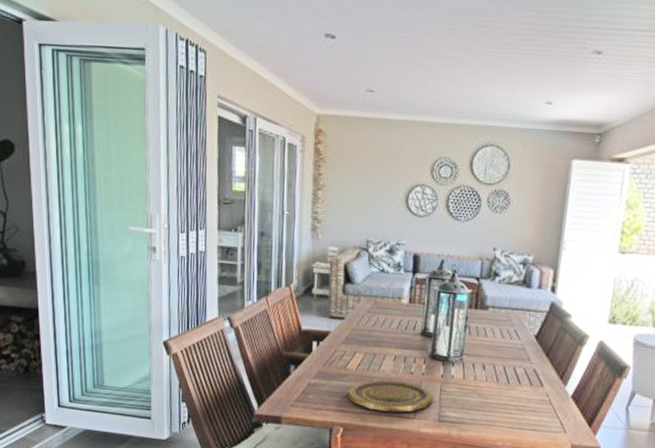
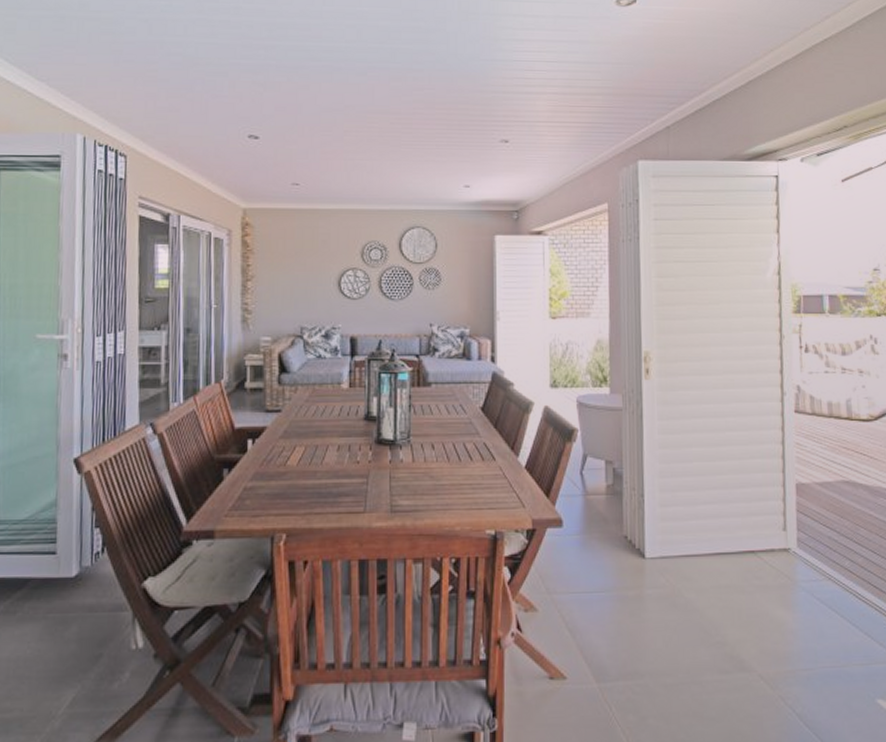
plate: present [348,380,434,413] -> none [290,473,383,509]

